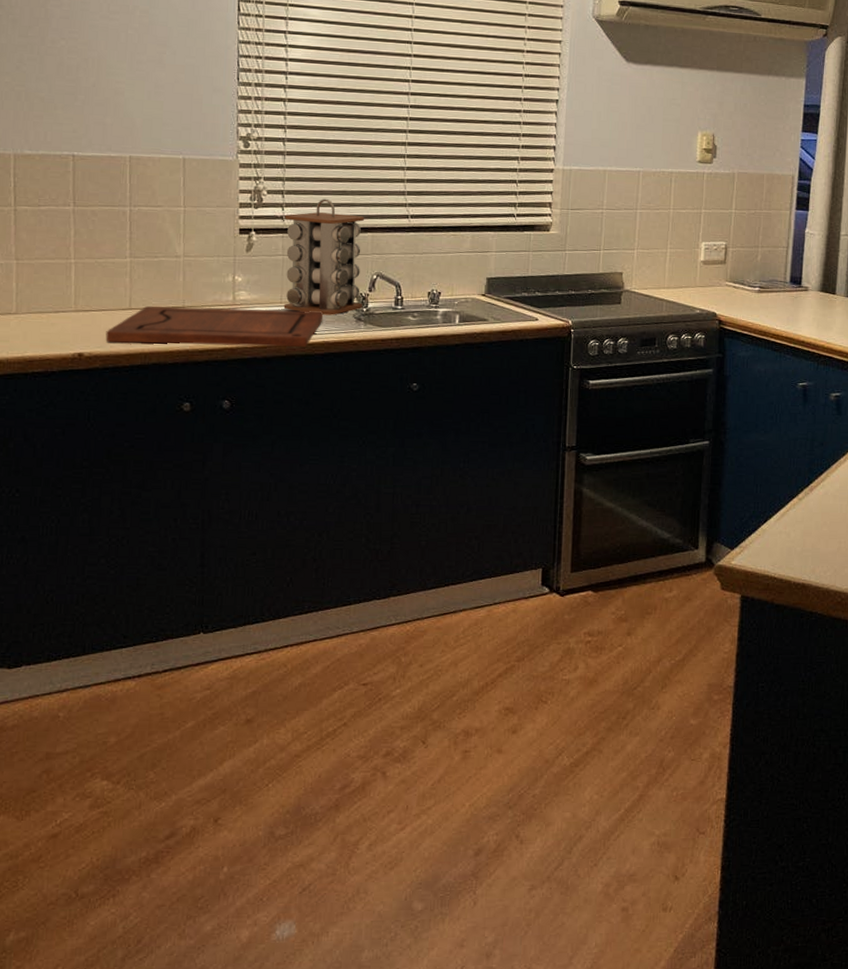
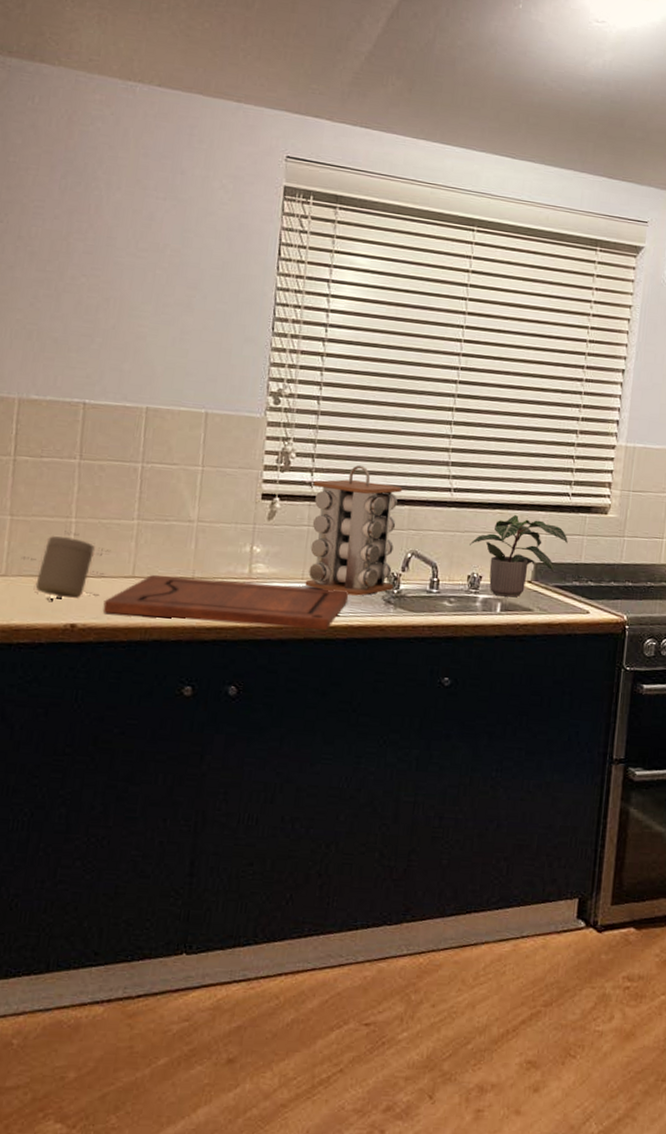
canister: none [29,271,109,335] -> present [21,531,111,603]
potted plant: none [428,236,516,310] -> present [470,515,568,598]

